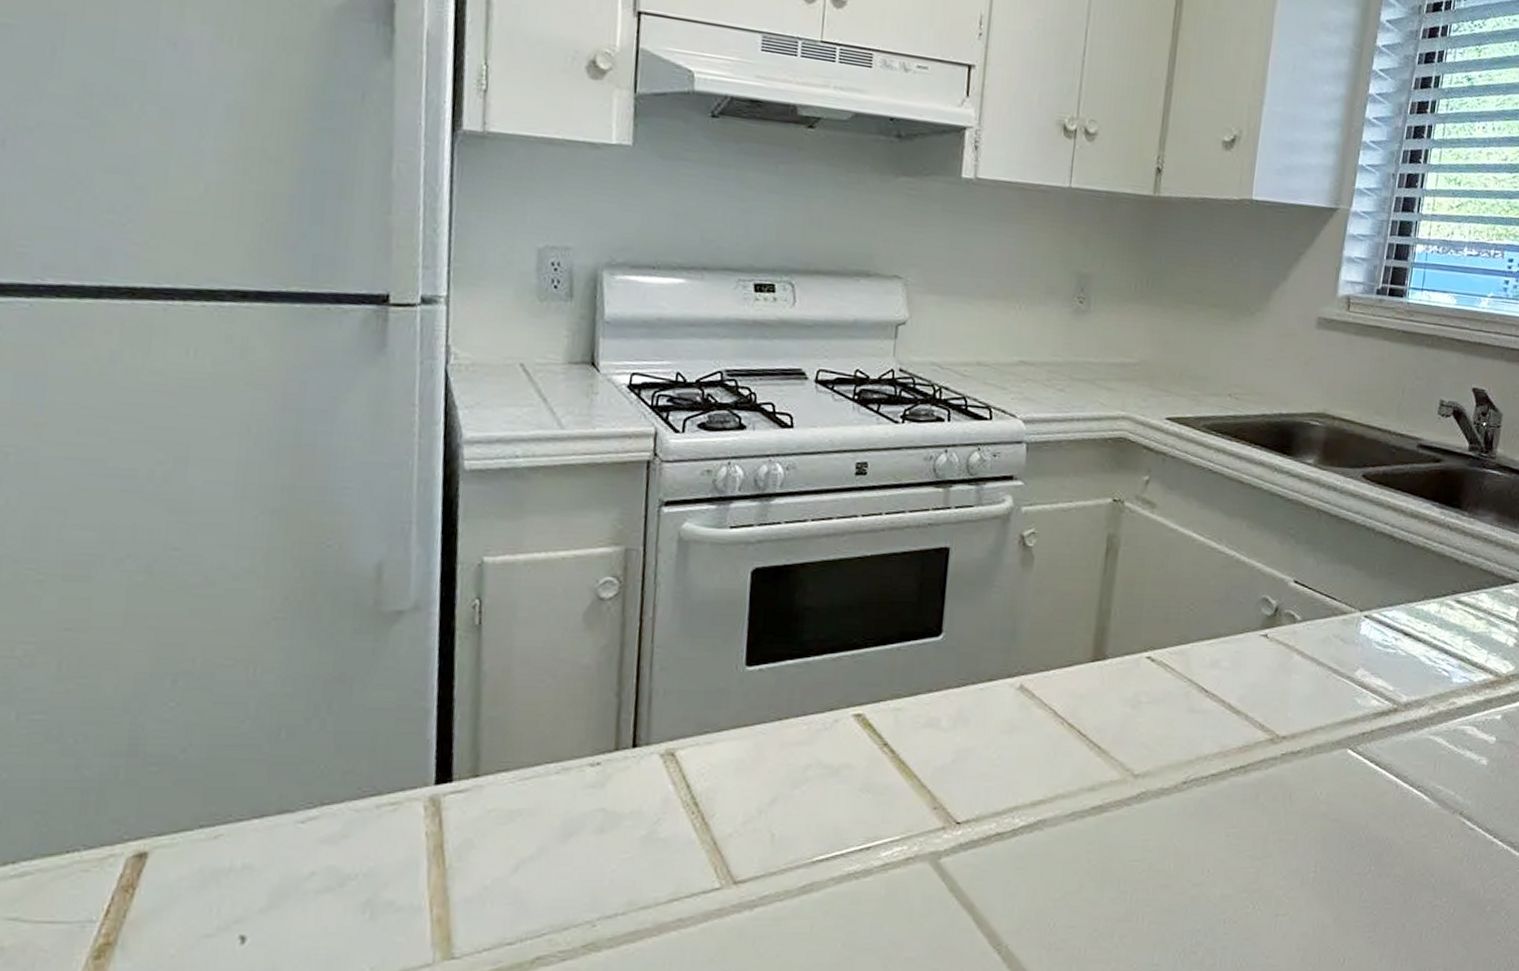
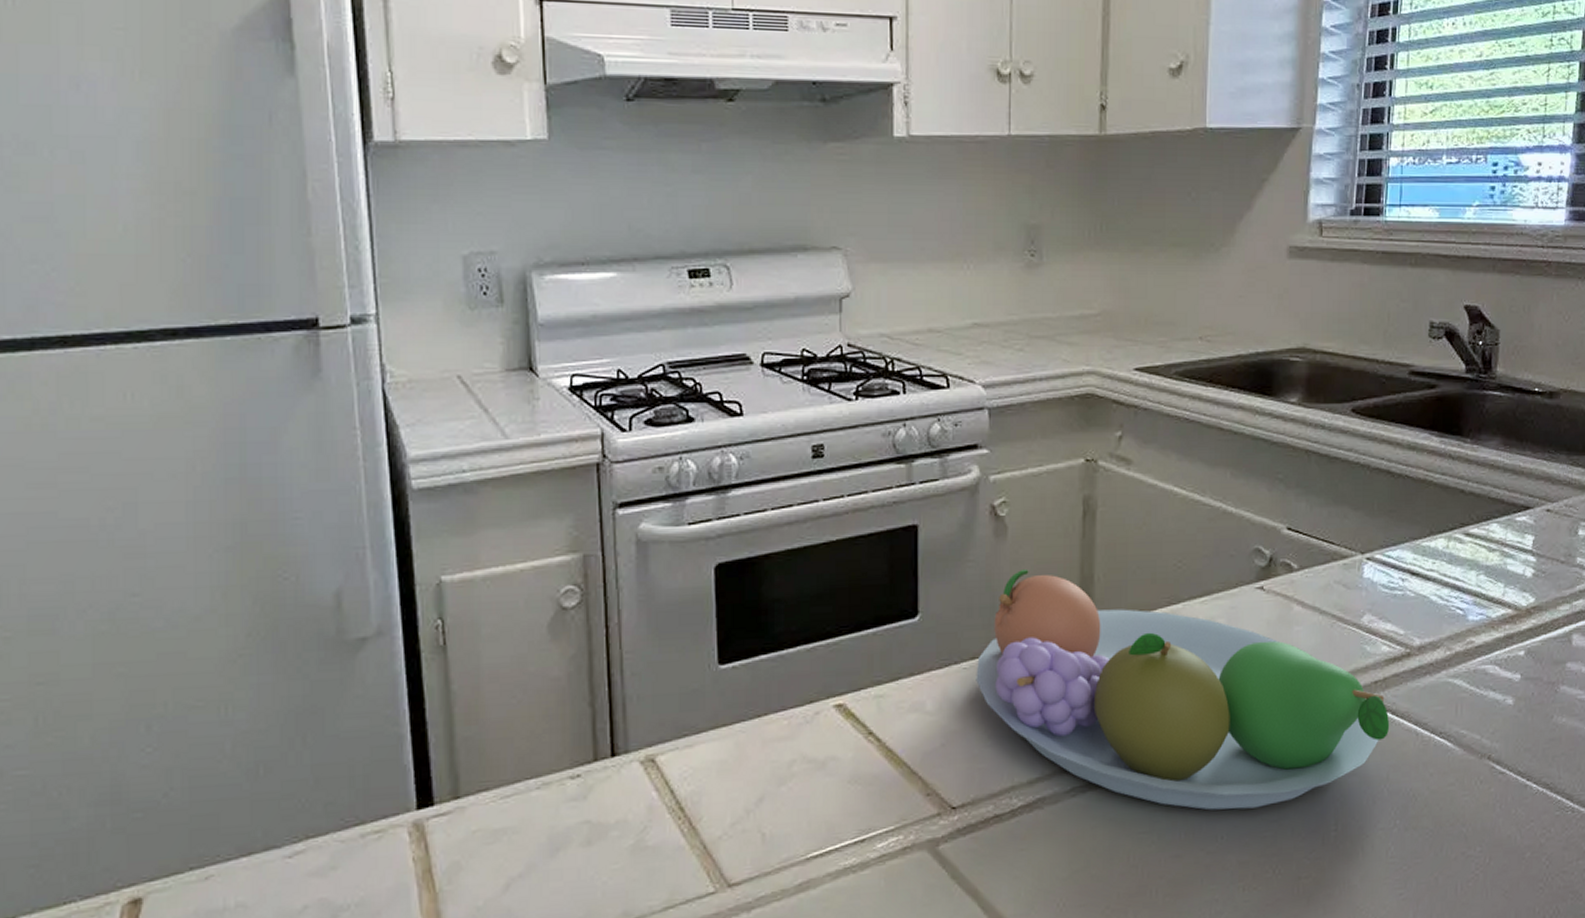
fruit bowl: none [990,599,1373,845] -> present [976,570,1390,811]

